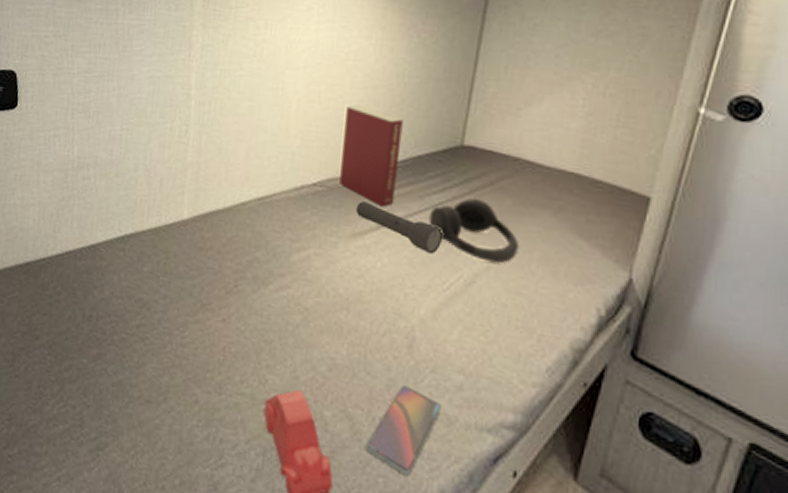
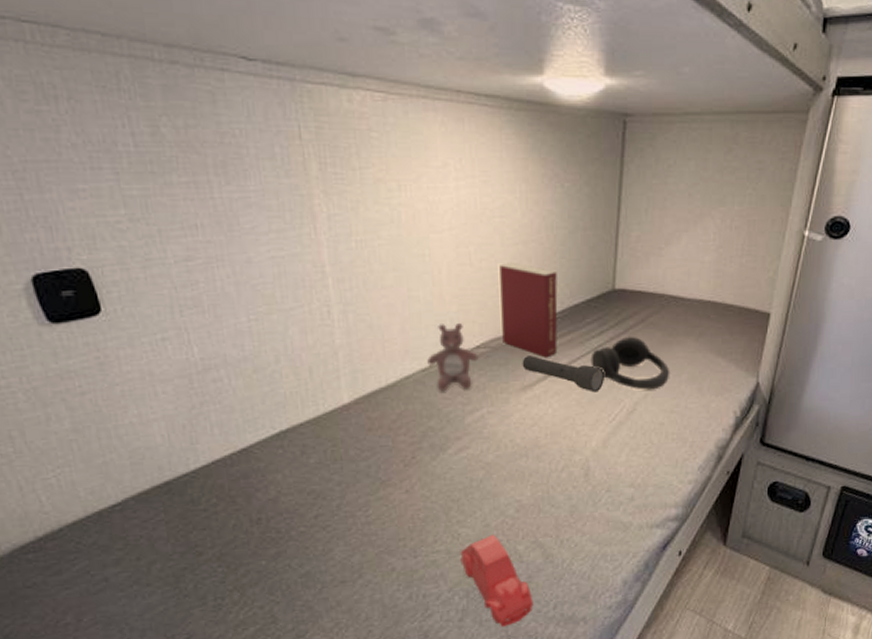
stuffed animal: none [264,156,314,225] -> present [427,323,479,391]
smartphone: present [365,385,441,476] -> none [558,508,618,579]

